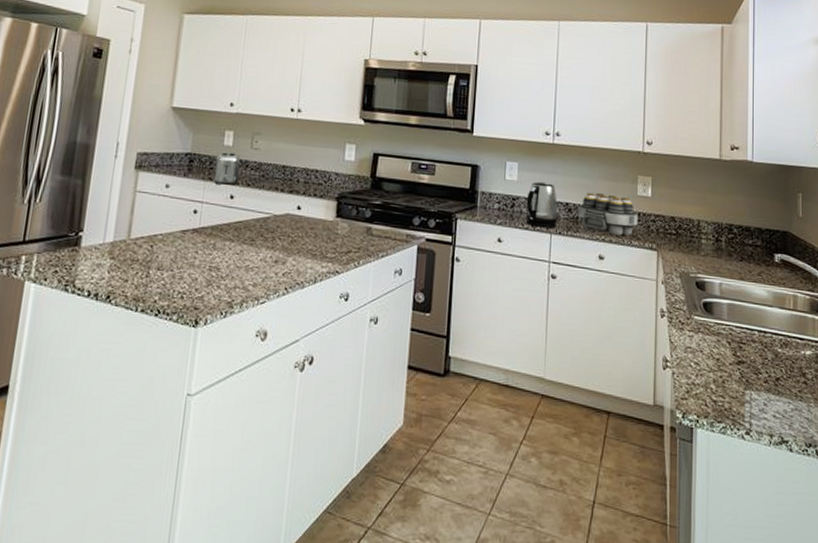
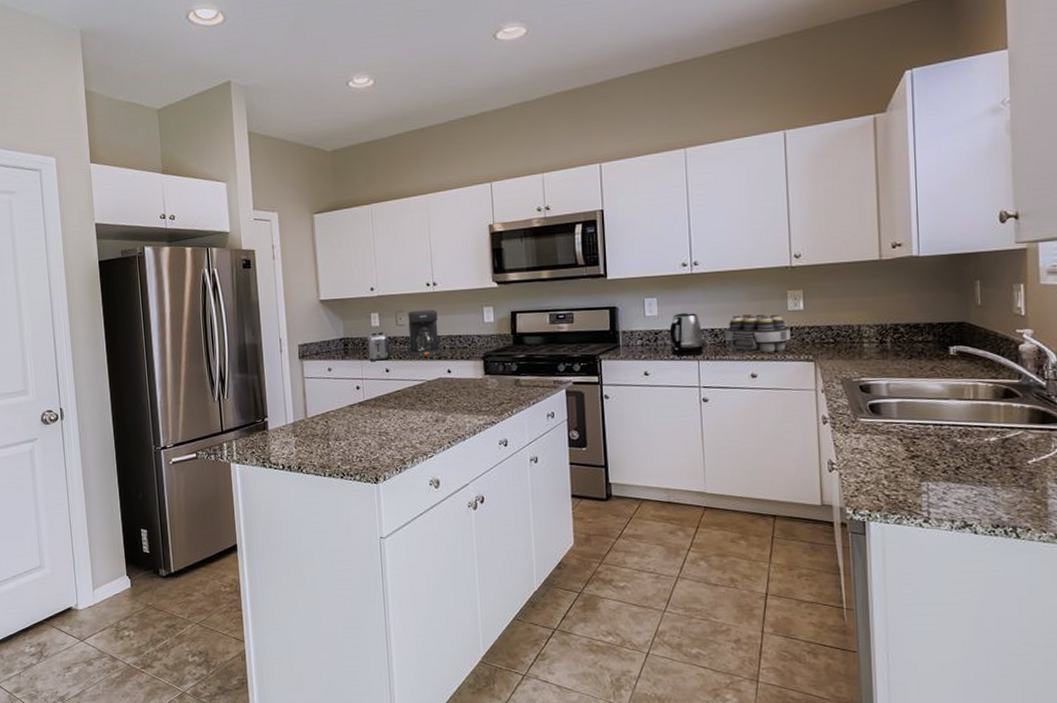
coffee maker: none [259,135,297,189] -> present [408,309,442,358]

